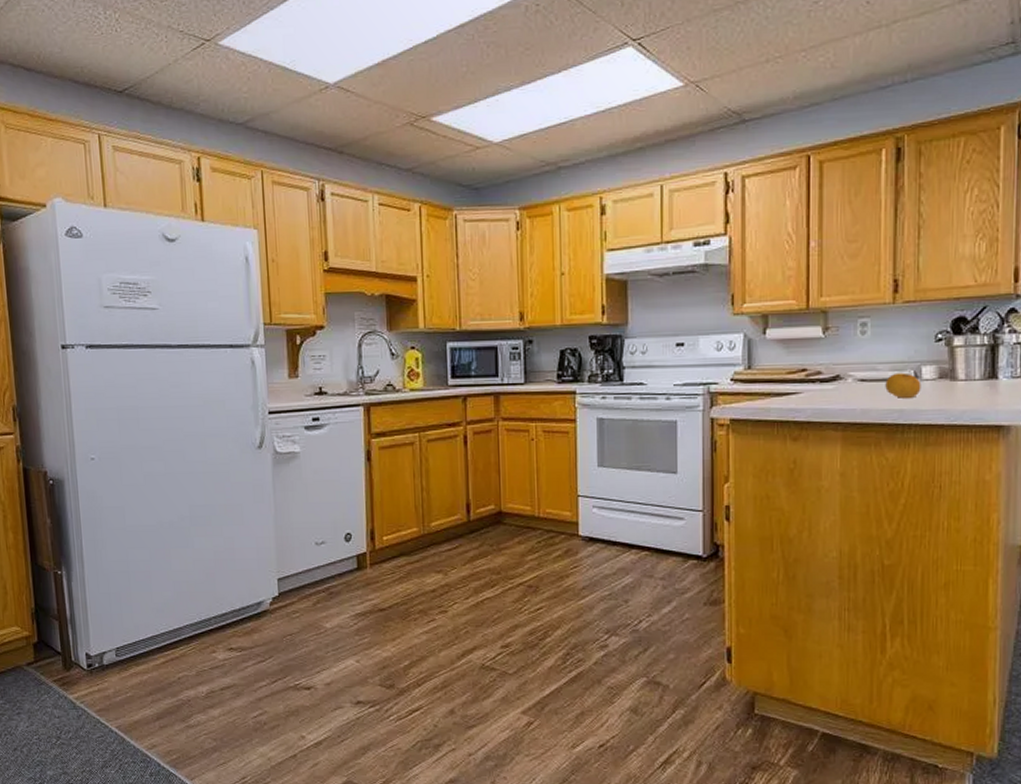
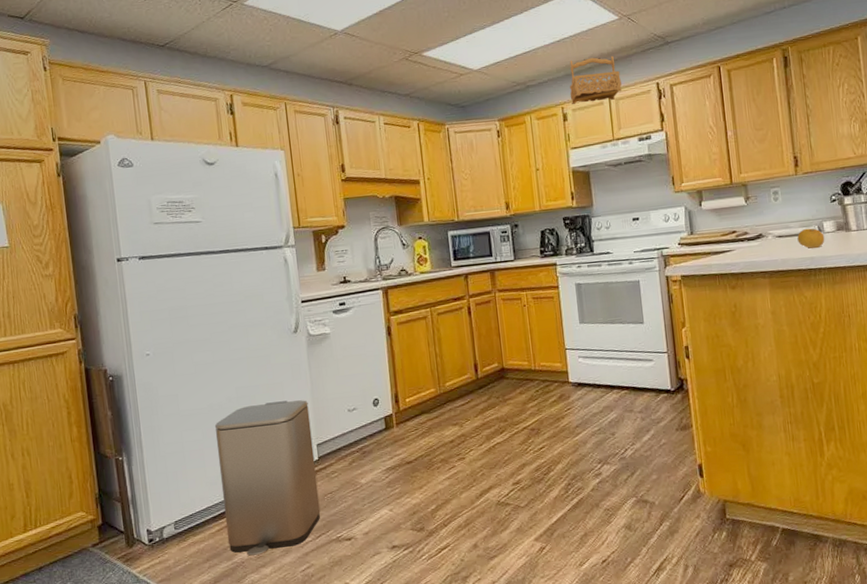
pedal bin: none [163,526,278,696] -> present [214,400,321,557]
decorative basket: none [611,133,679,194] -> present [569,55,622,104]

